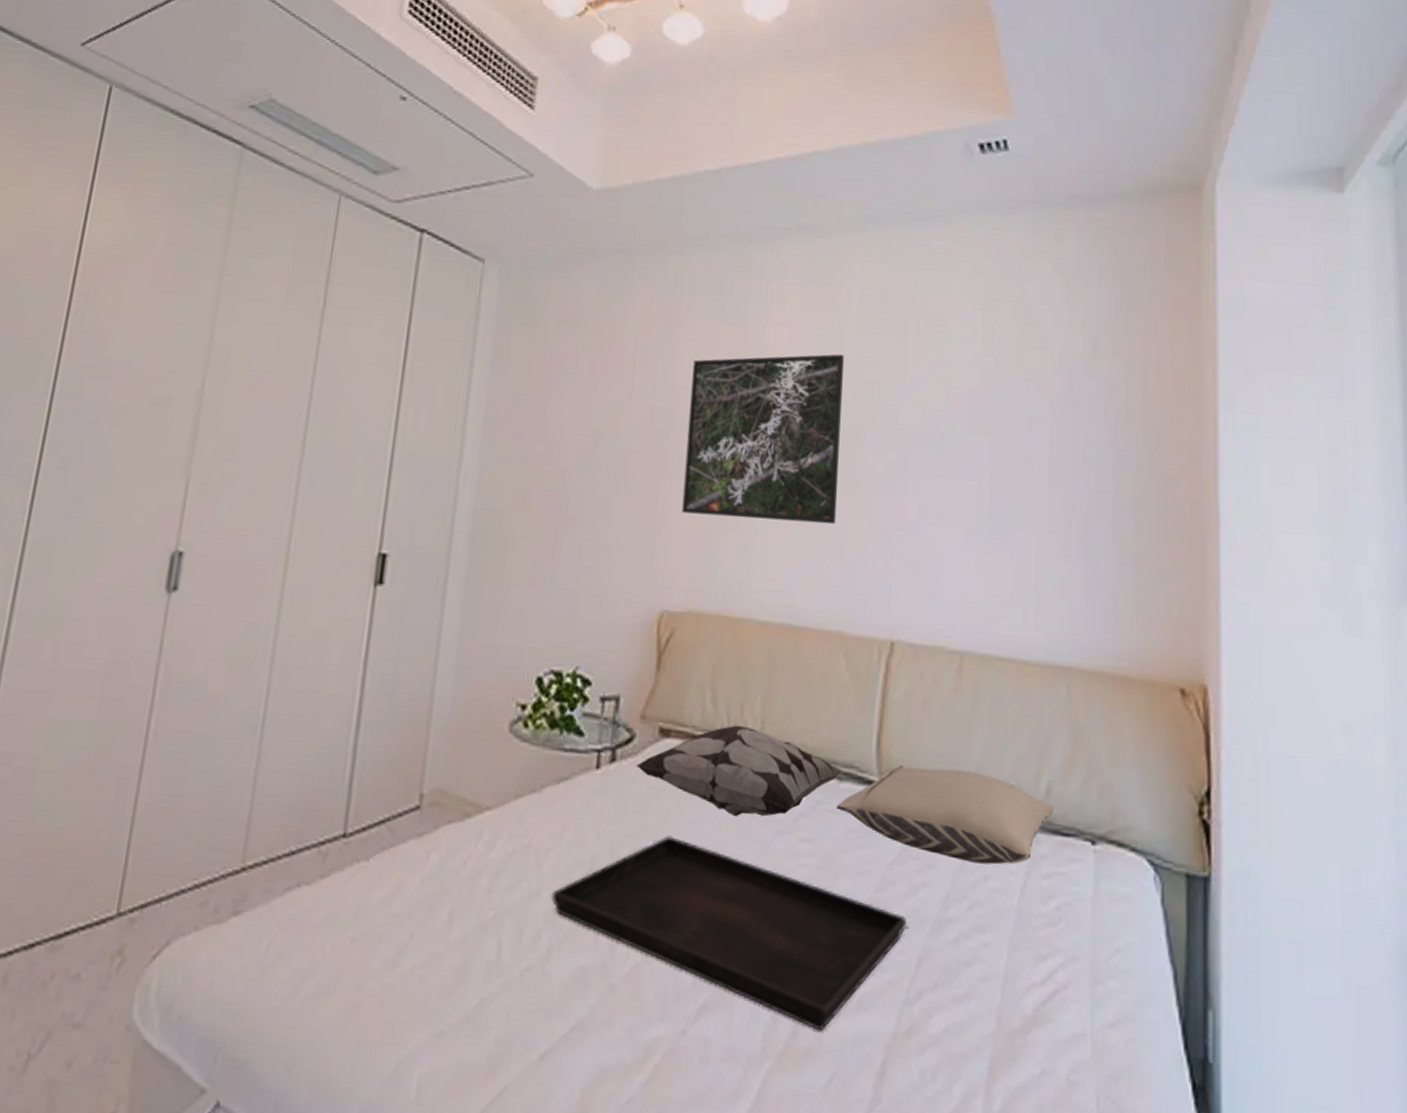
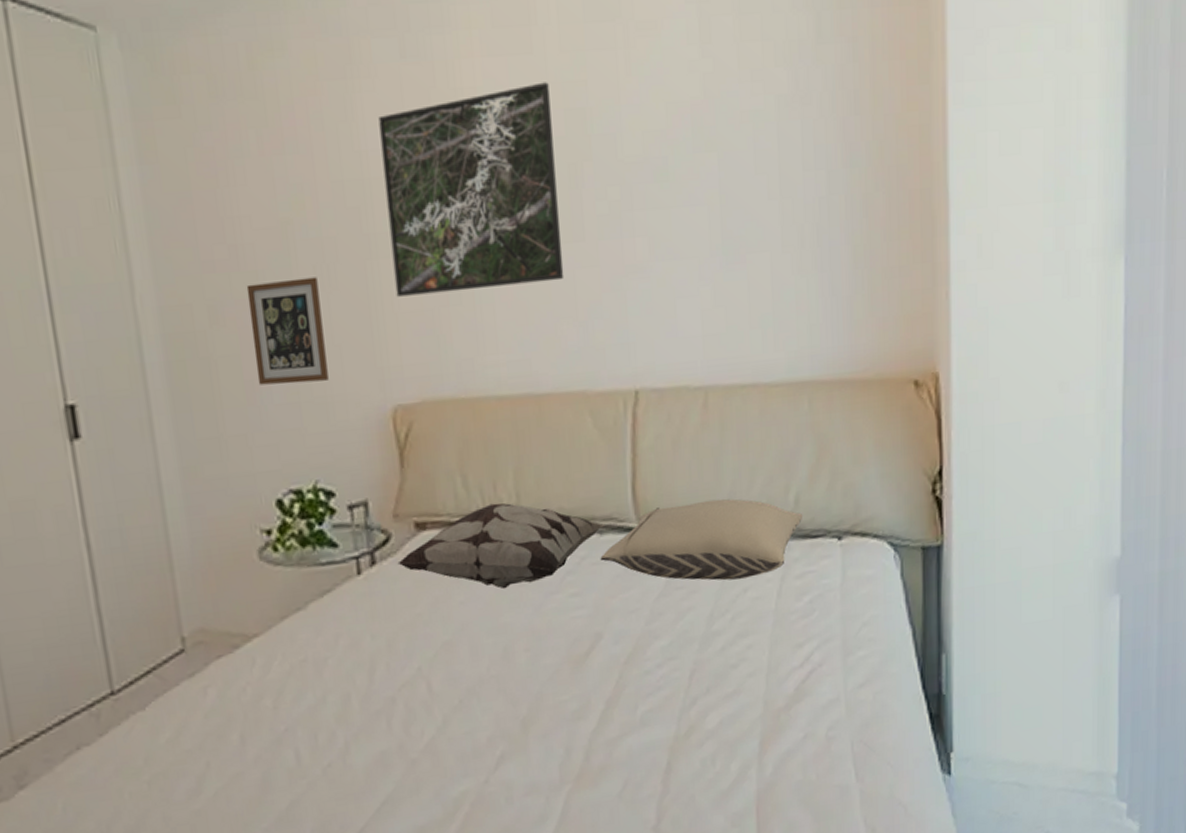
picture frame: none [545,479,616,575] -> present [246,277,329,385]
serving tray: present [550,836,906,1032] -> none [337,620,677,752]

